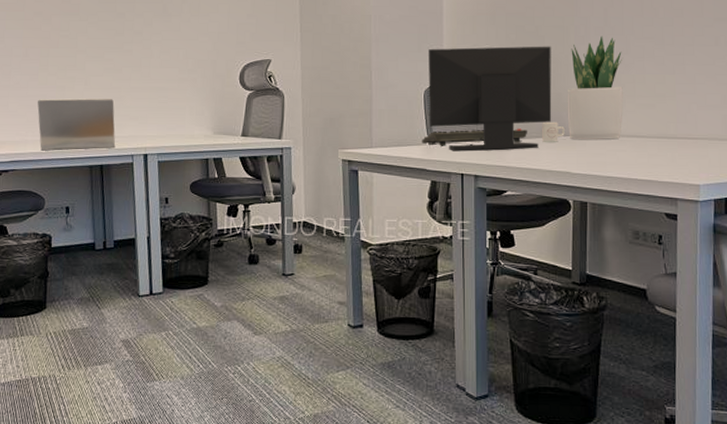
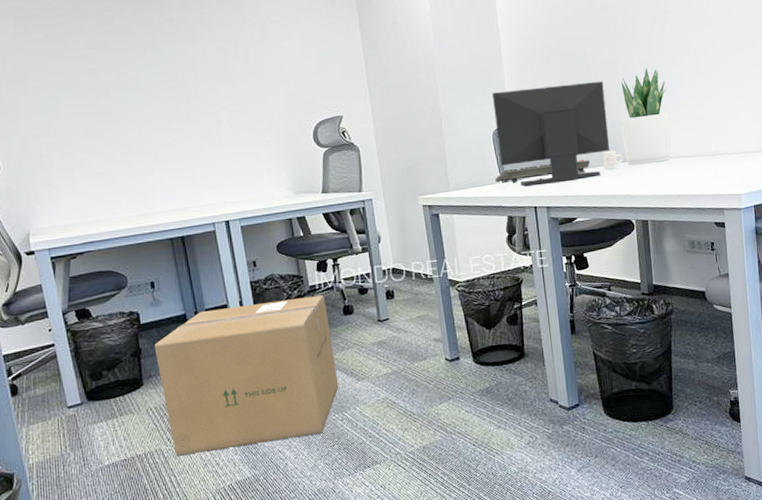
laptop: present [37,98,116,151] -> none [106,168,195,229]
box: none [61,240,235,385] -> present [155,295,339,457]

